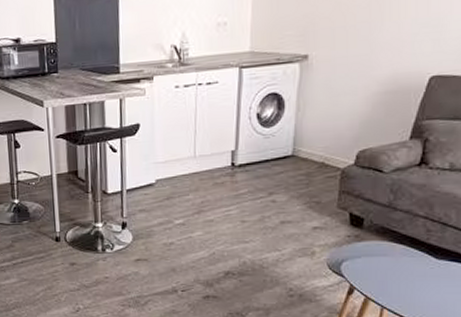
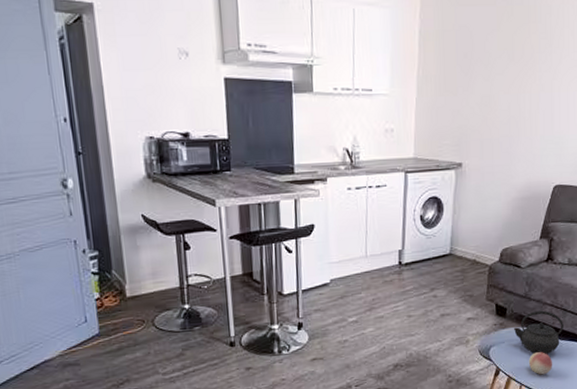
kettle: none [372,223,442,275] -> present [513,310,563,354]
fruit: none [392,272,427,299] -> present [528,352,553,375]

